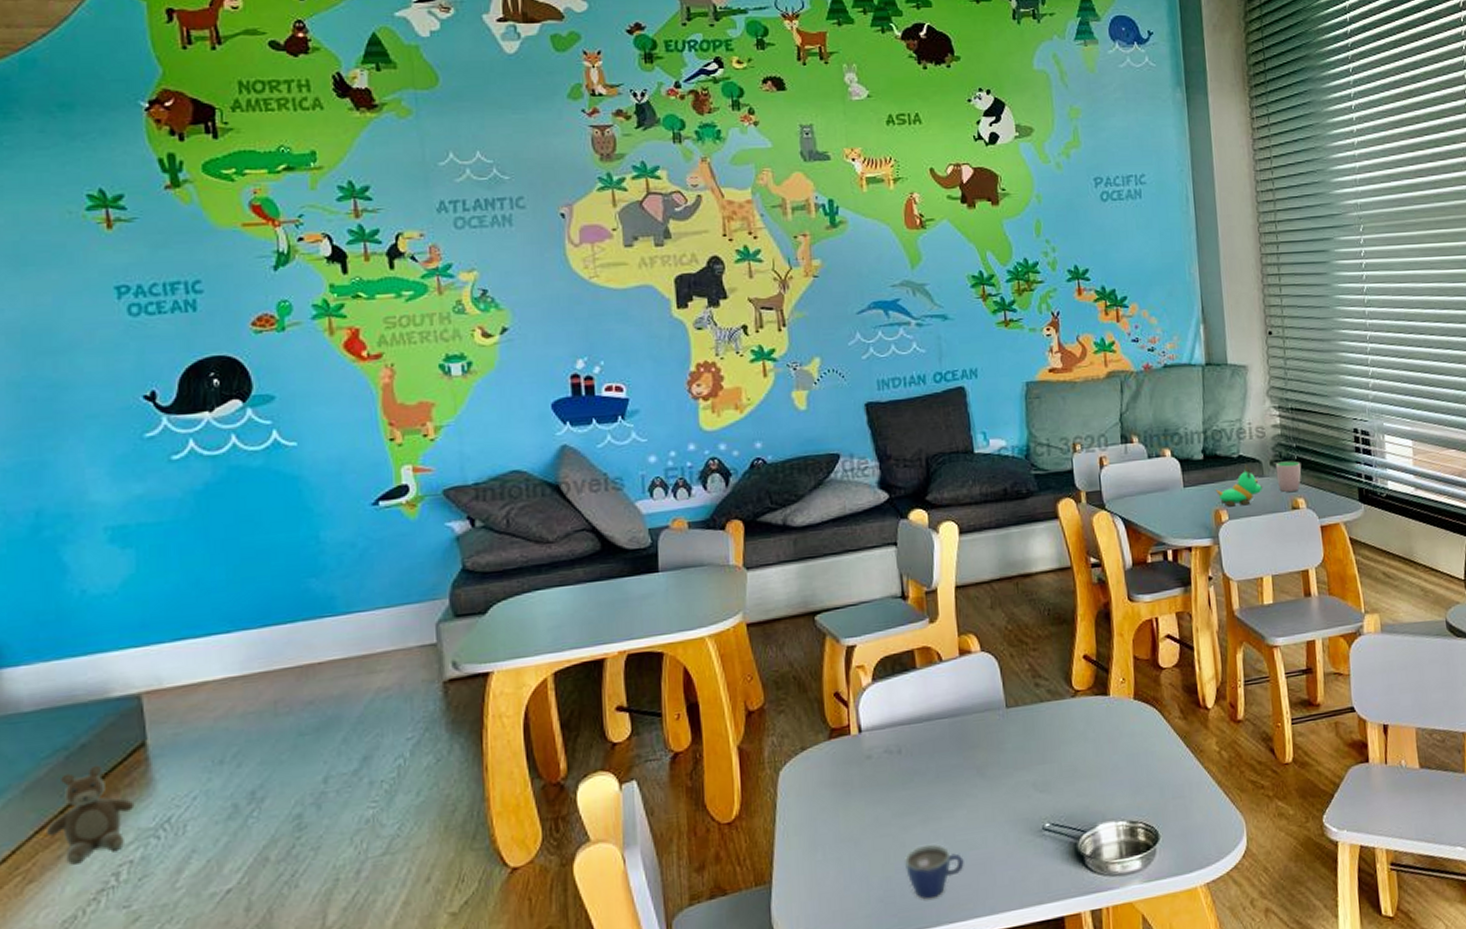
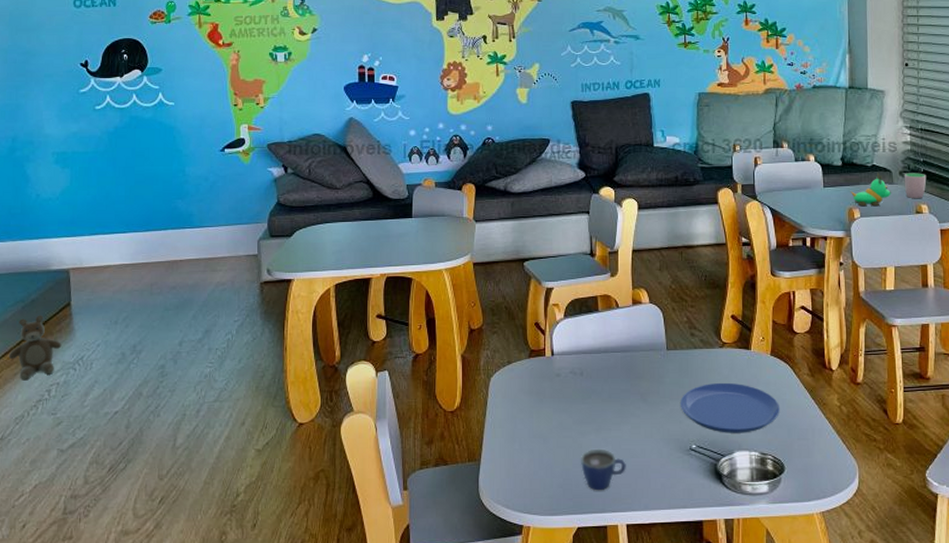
plate: none [1027,739,1150,803] -> present [680,382,781,433]

